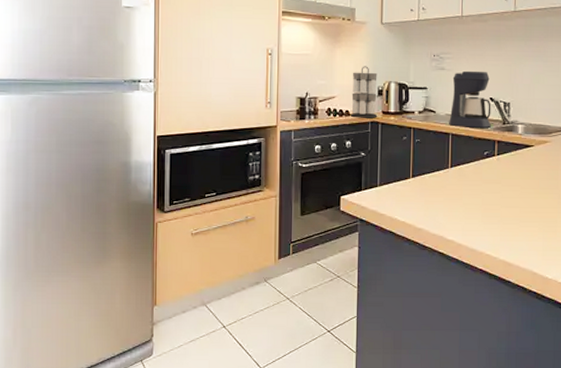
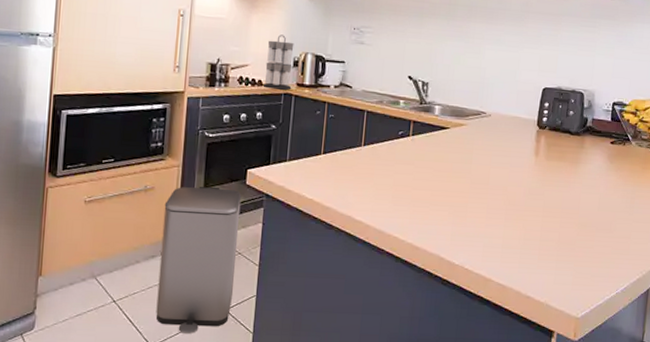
pedal bin: none [263,215,337,355] -> present [156,187,242,334]
coffee maker: present [449,70,491,129] -> none [365,46,410,108]

